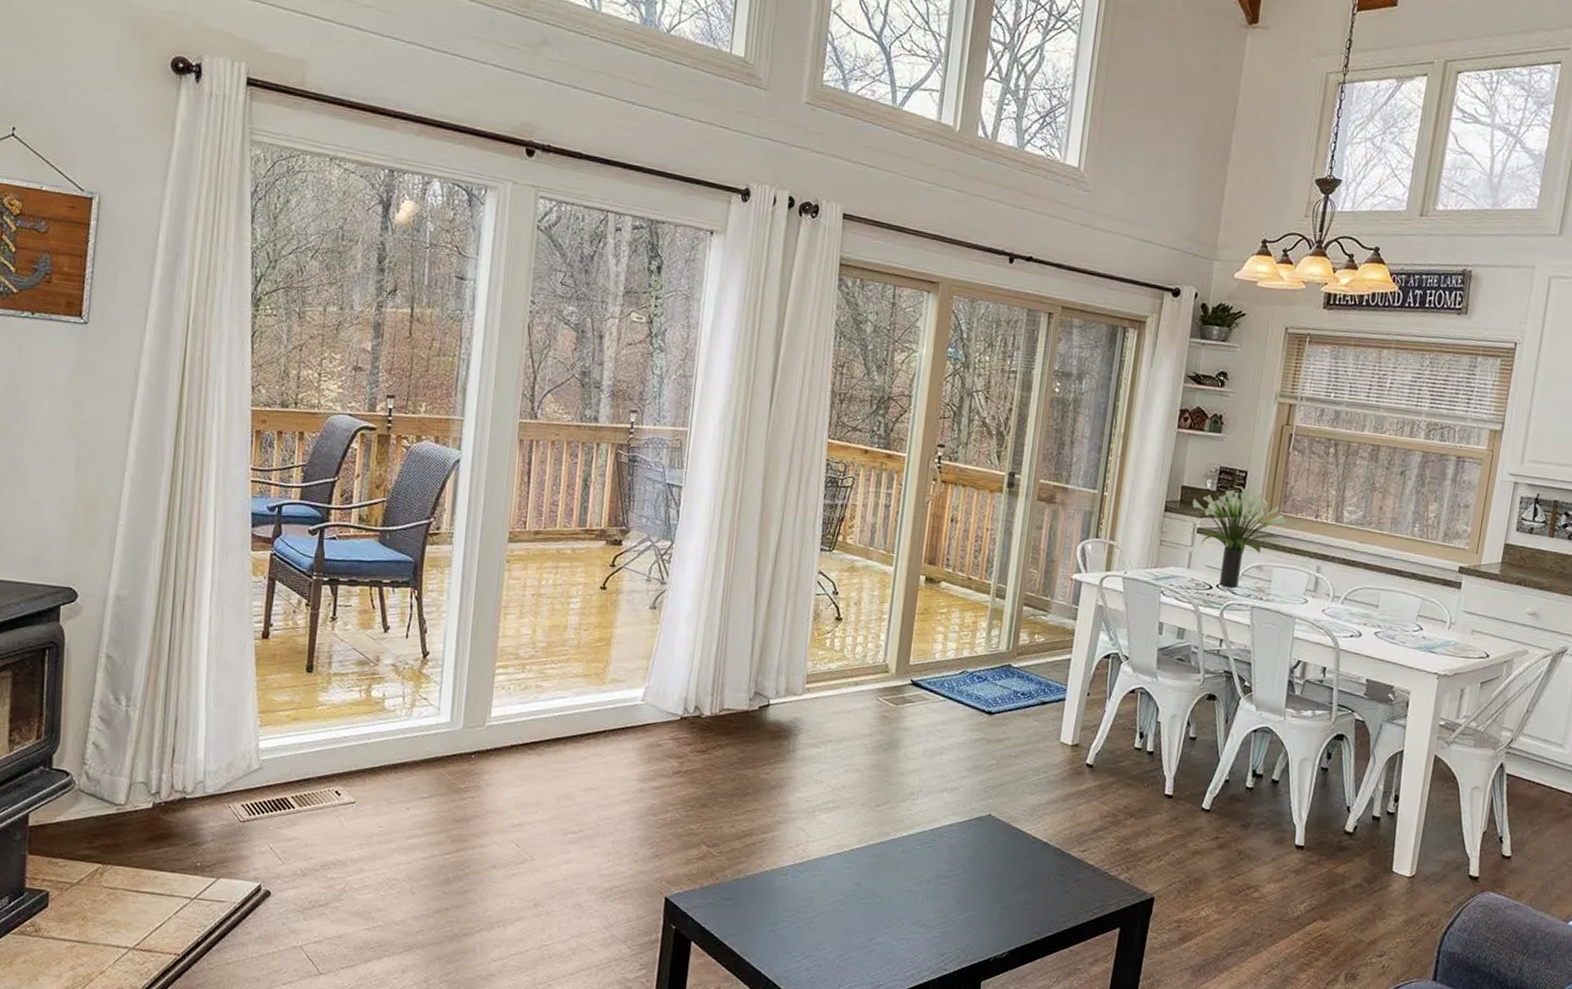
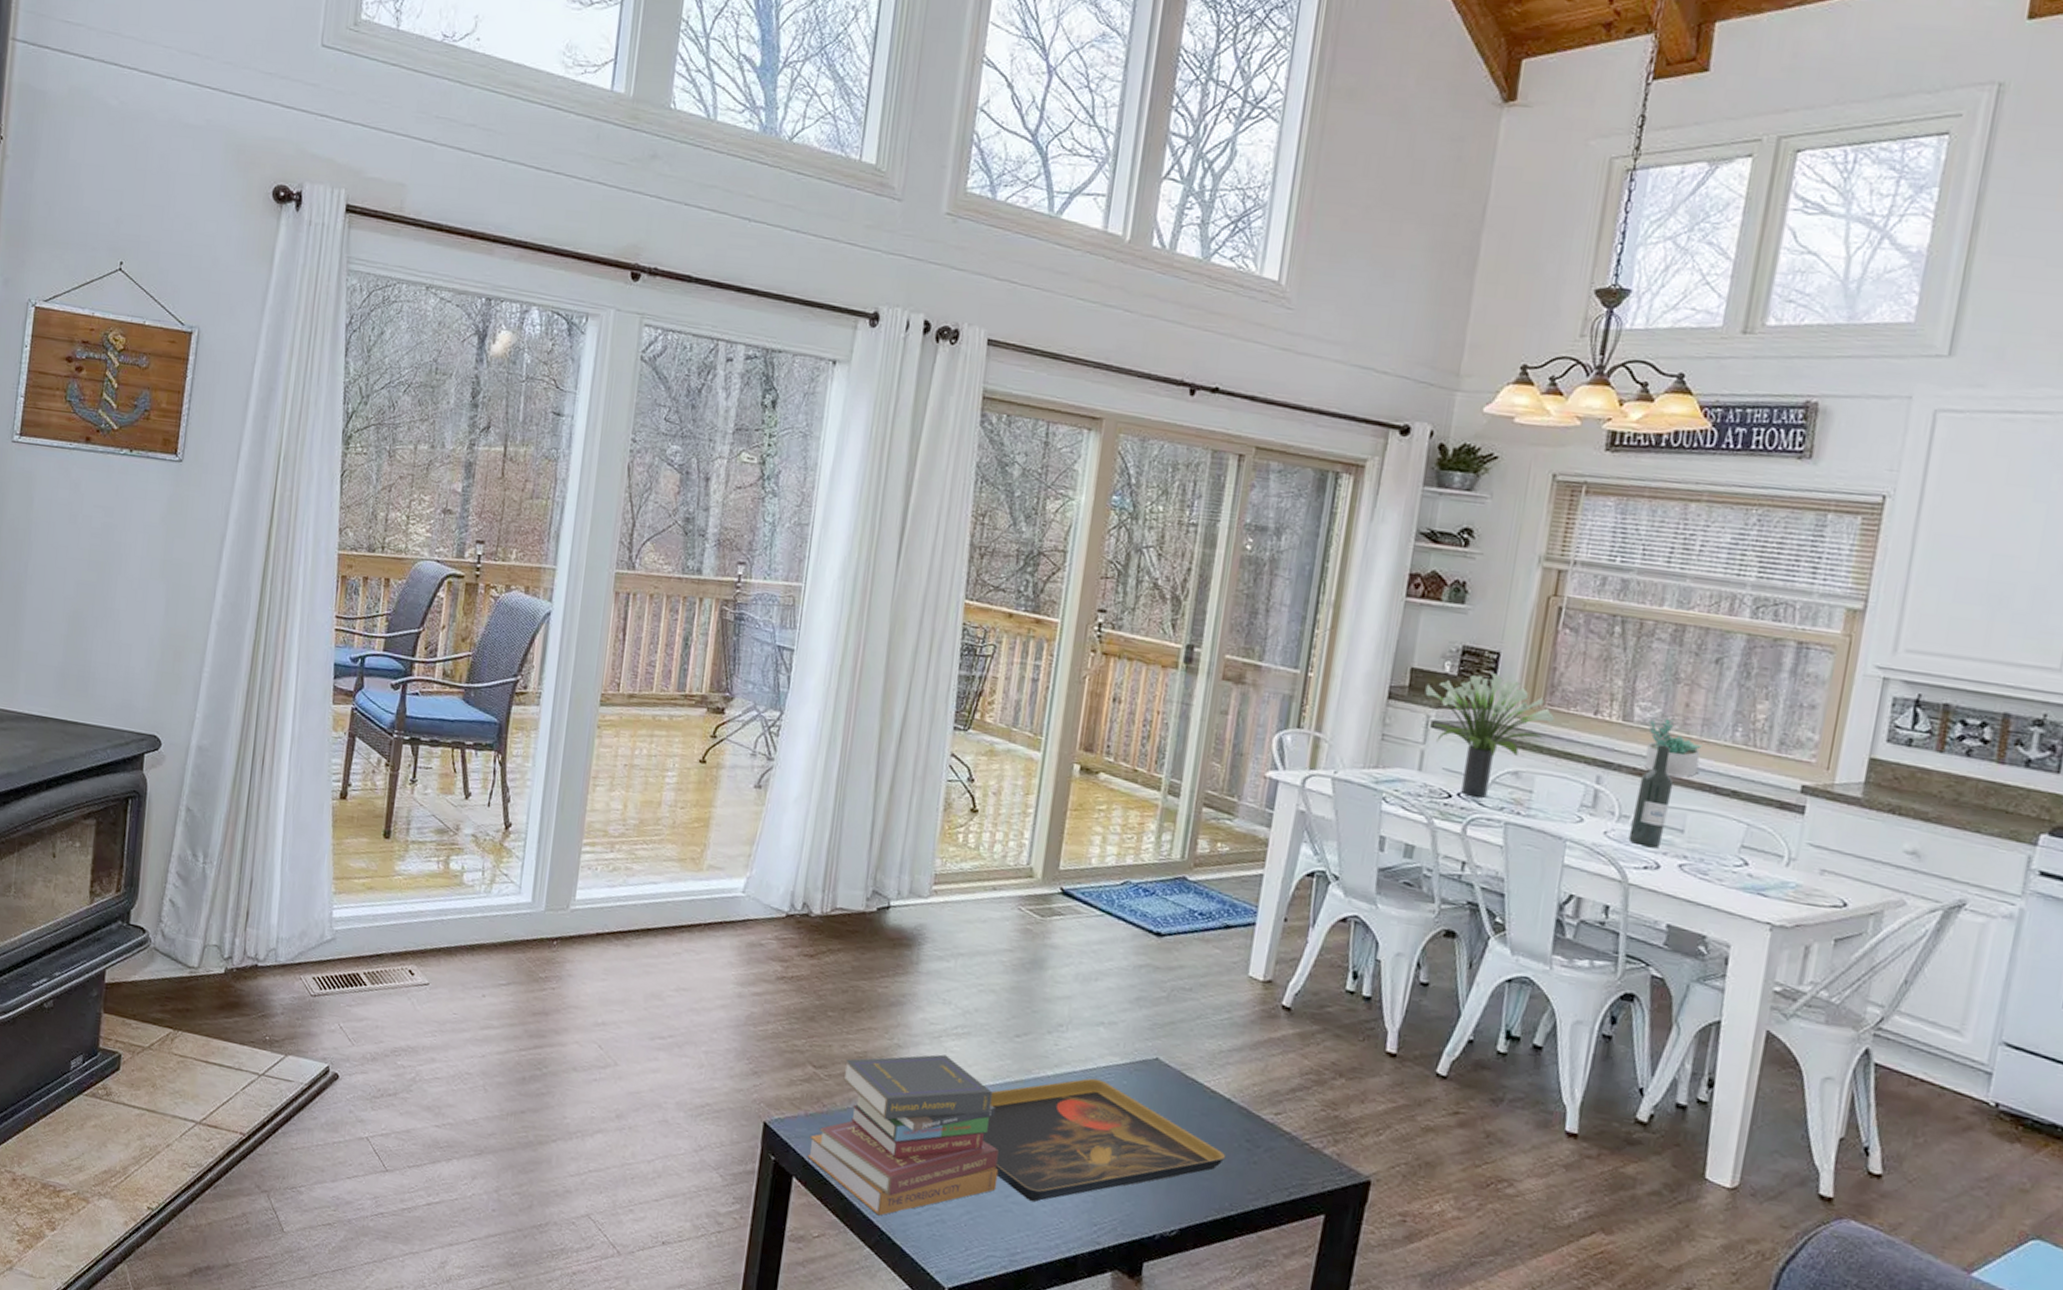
books: none [703,826,865,967] -> present [807,1054,999,1216]
decorative tray: none [849,835,1045,941] -> present [981,1078,1226,1202]
wine bottle: none [1339,539,1371,621] -> present [1628,744,1674,849]
succulent plant: none [1351,518,1391,565] -> present [1644,717,1702,778]

